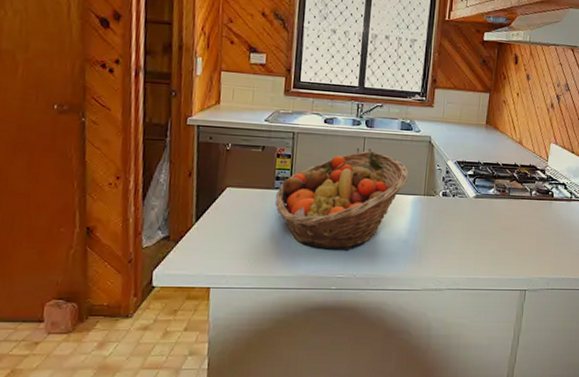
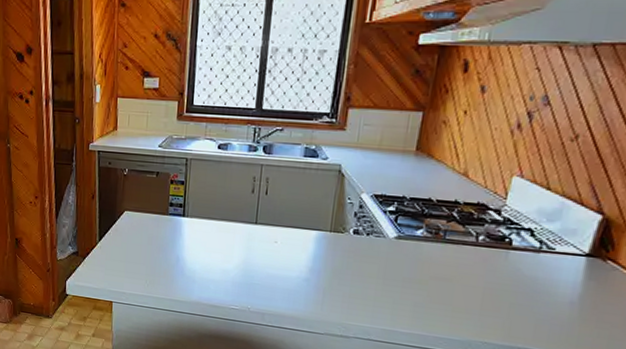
fruit basket: present [275,151,409,250] -> none [169,179,313,283]

